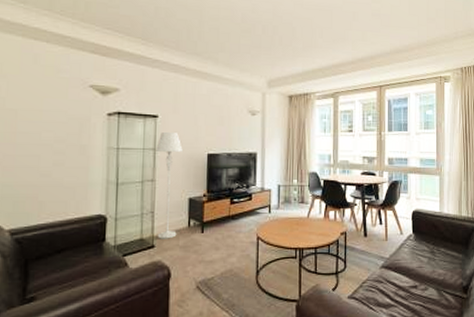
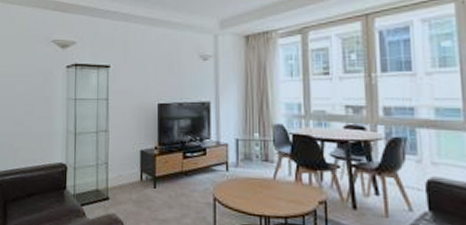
floor lamp: present [156,132,183,239] -> none [108,82,133,192]

